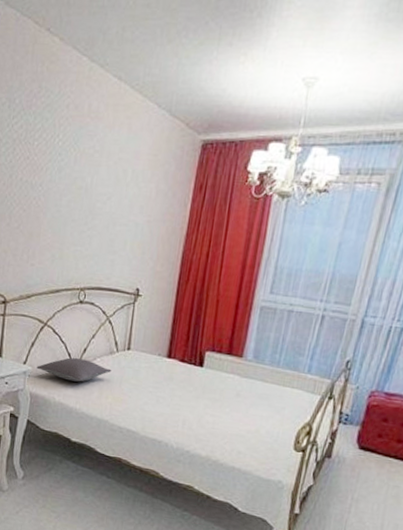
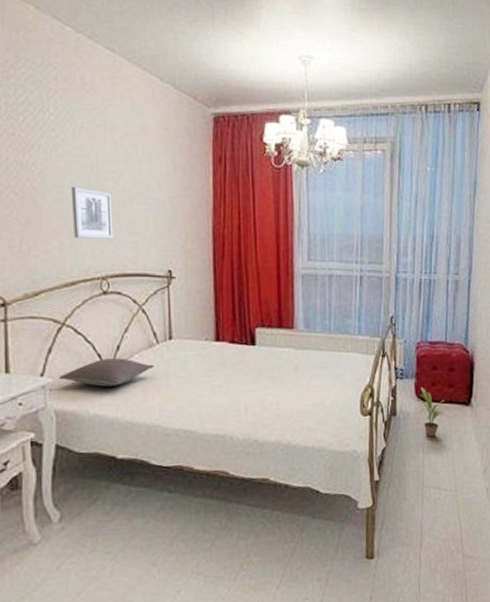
wall art: none [63,206,99,256] -> present [71,186,114,240]
potted plant: none [356,435,389,488] -> present [415,386,446,438]

